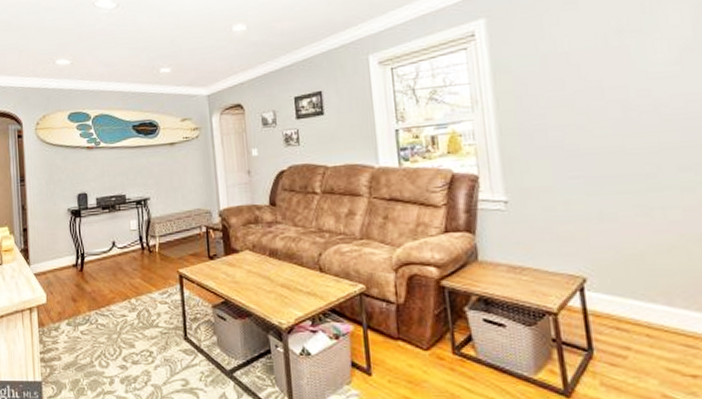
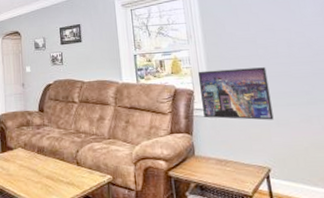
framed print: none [486,141,595,214] -> present [198,67,274,120]

